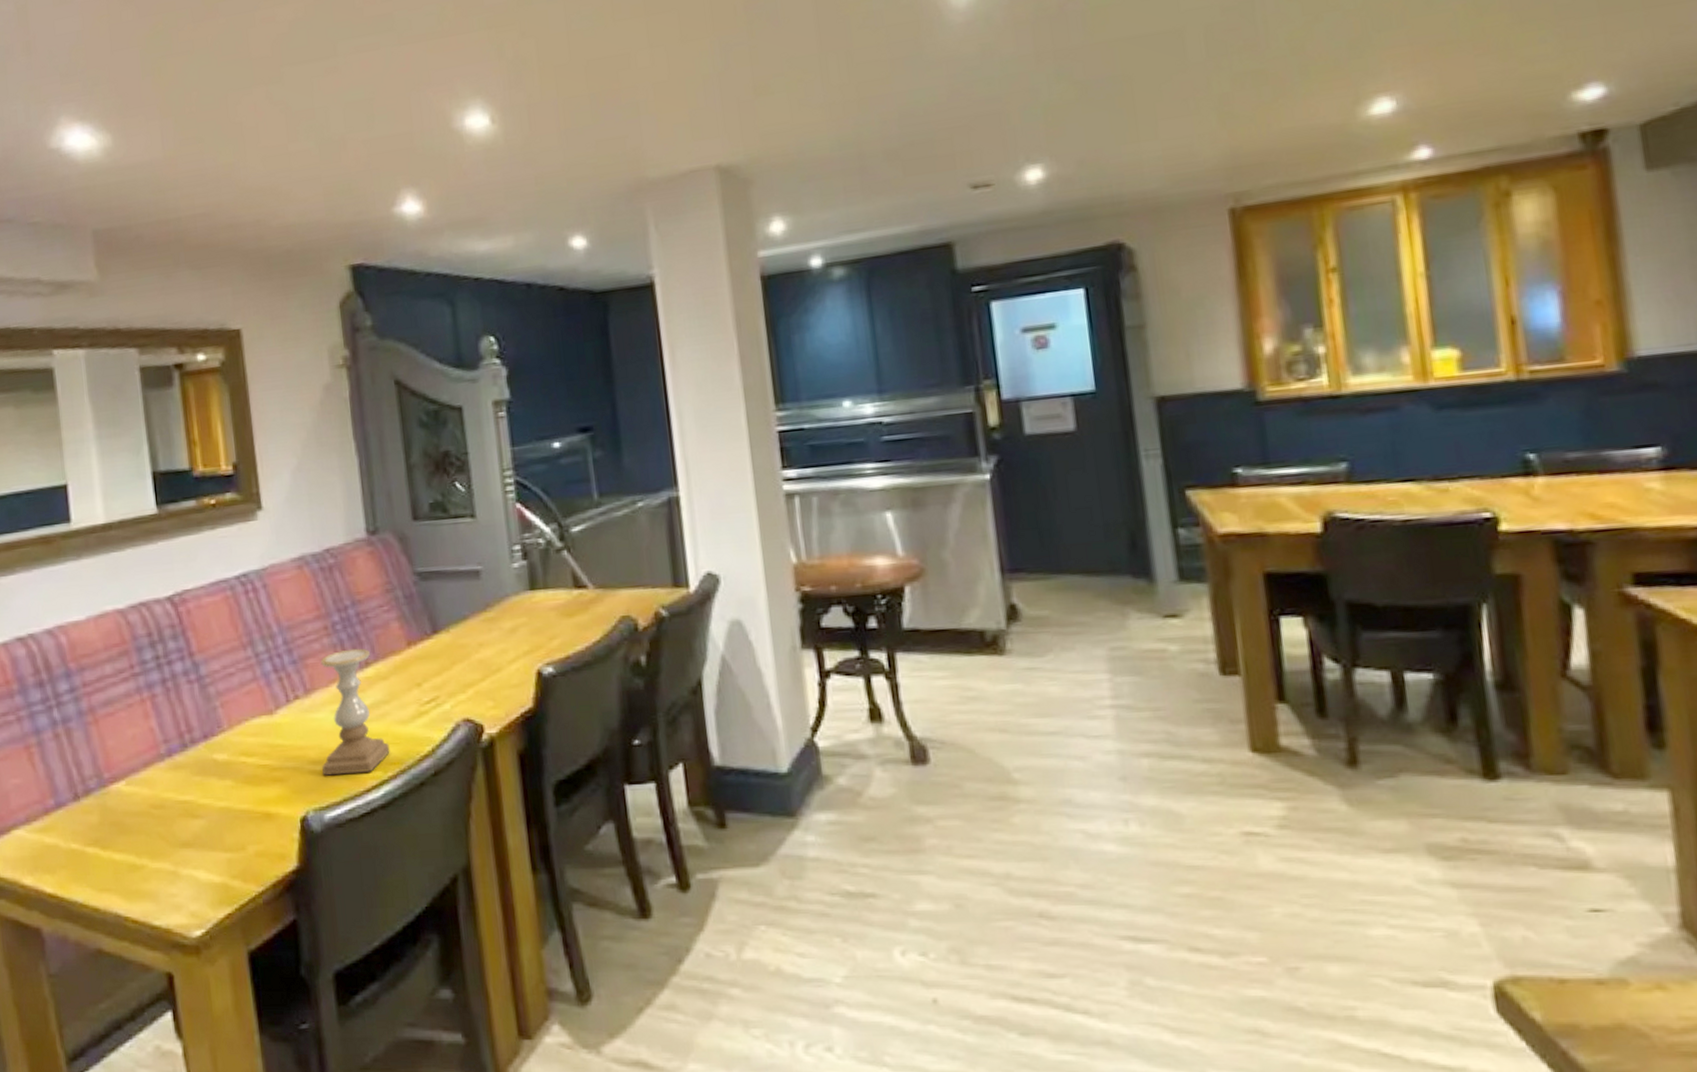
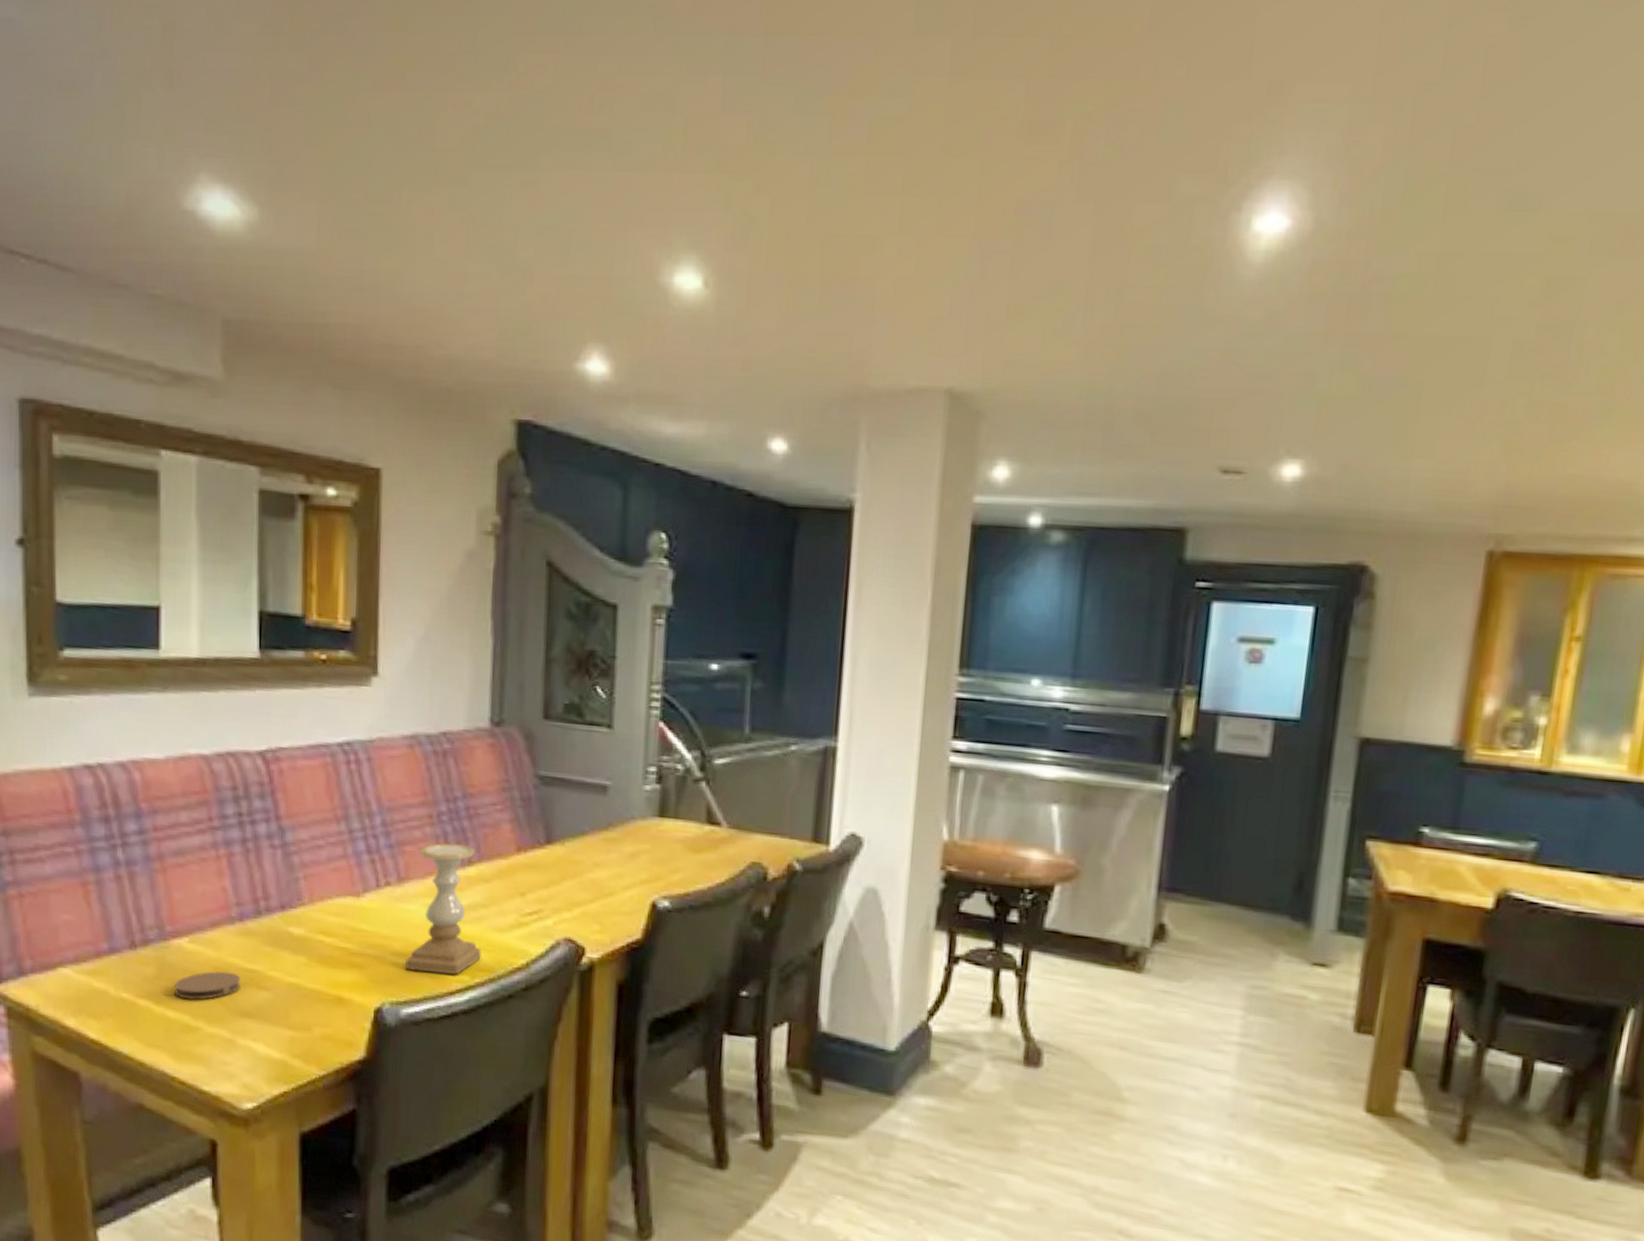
coaster: none [117,806,177,839] -> present [175,971,240,1000]

